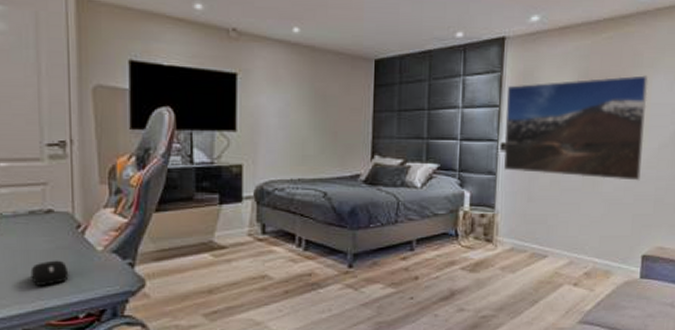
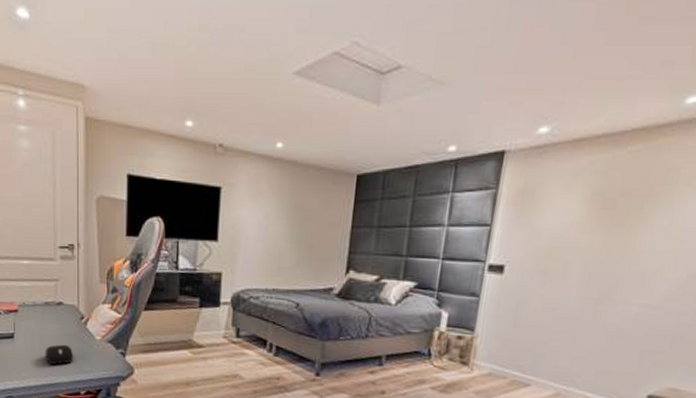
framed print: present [504,75,649,181] -> none [489,194,684,314]

